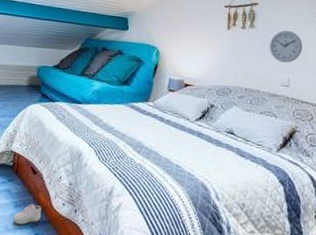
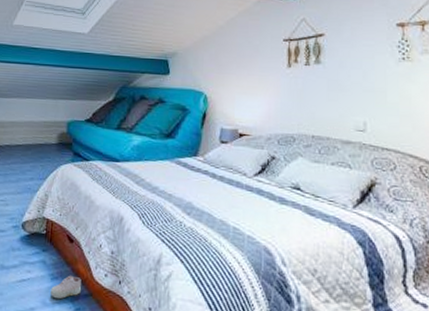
wall clock: present [269,30,303,63] -> none [339,64,381,104]

